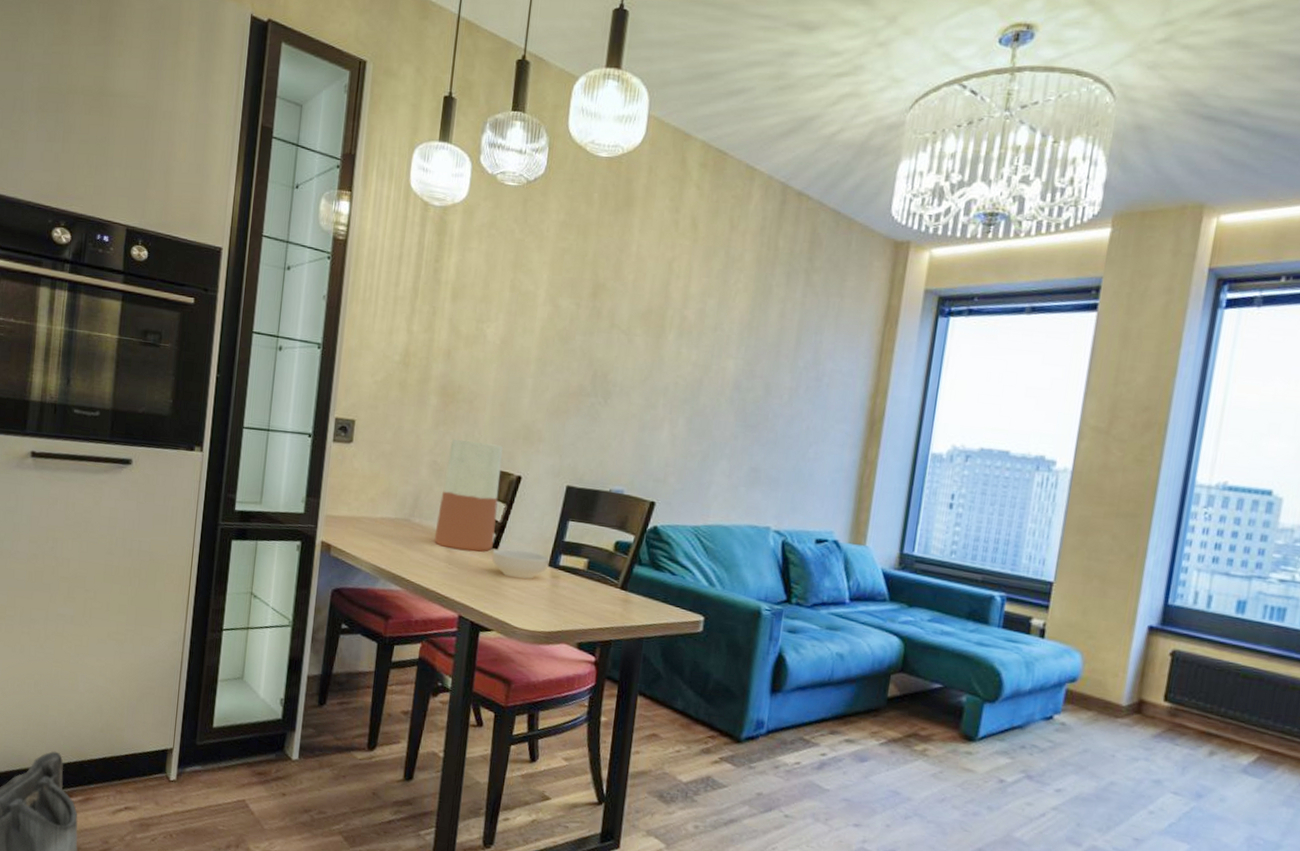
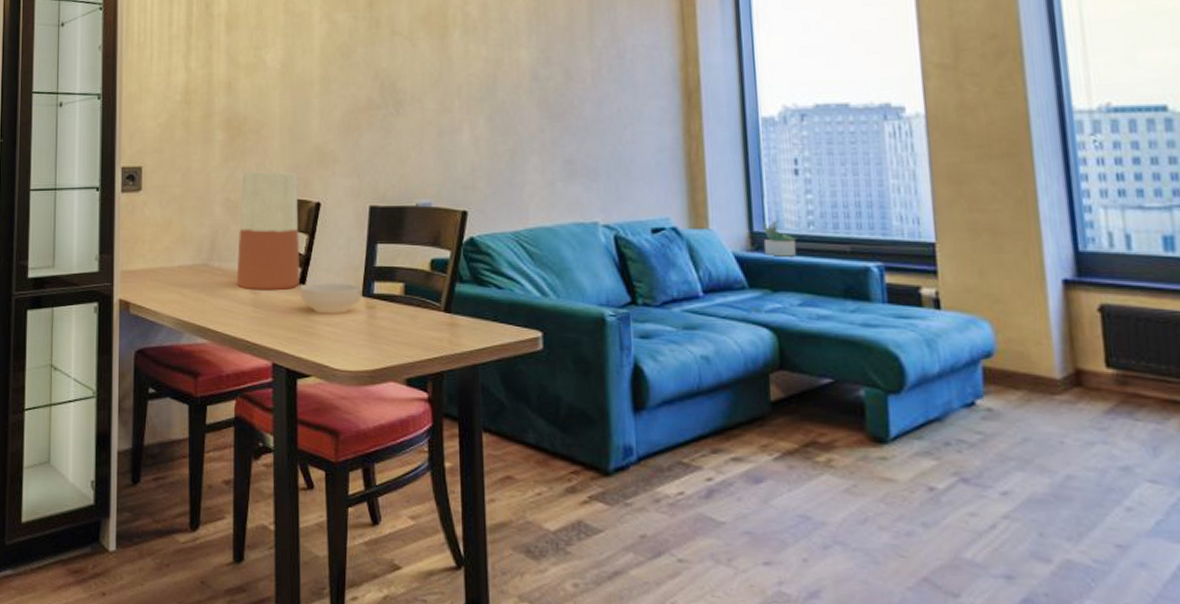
succulent plant: none [908,546,940,579] -> present [762,221,798,257]

